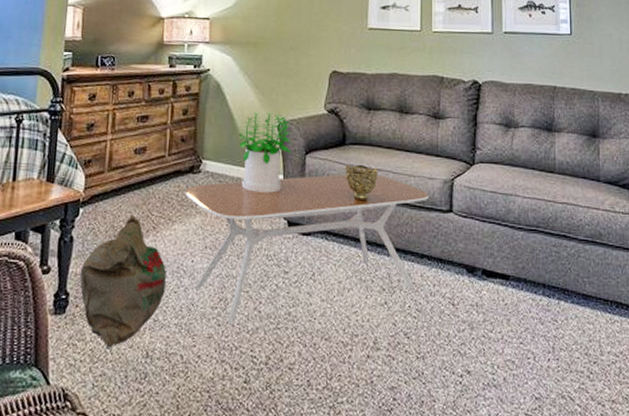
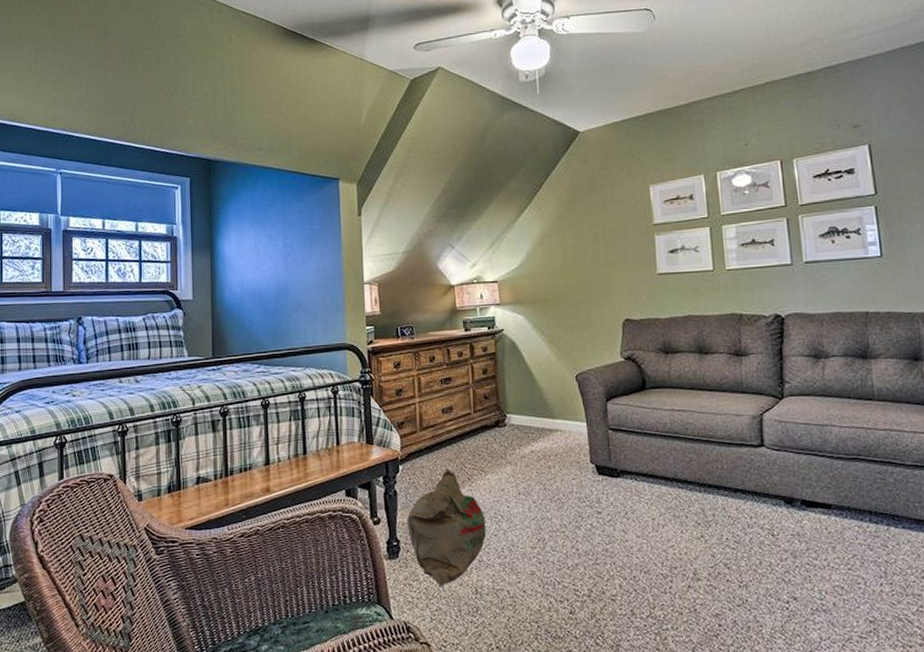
coffee table: present [185,174,429,324] -> none [493,415,738,561]
potted plant: present [238,112,293,193] -> none [538,365,592,440]
decorative bowl: present [345,165,378,201] -> none [647,407,682,441]

